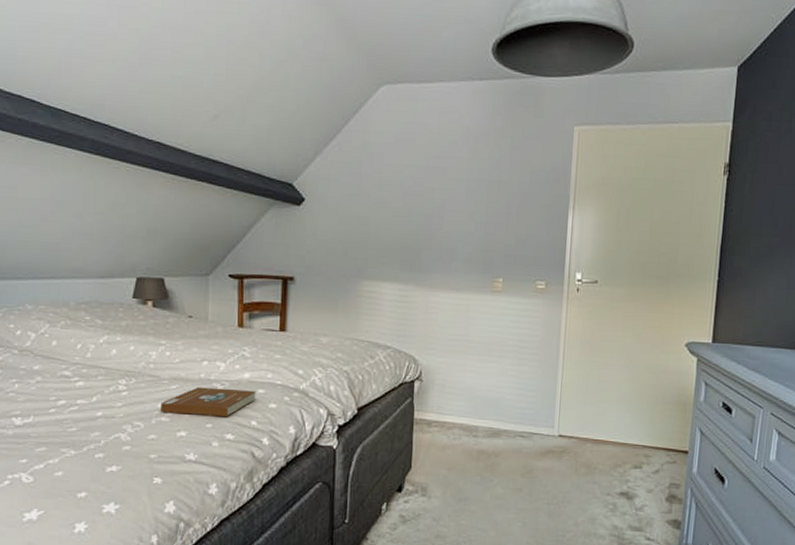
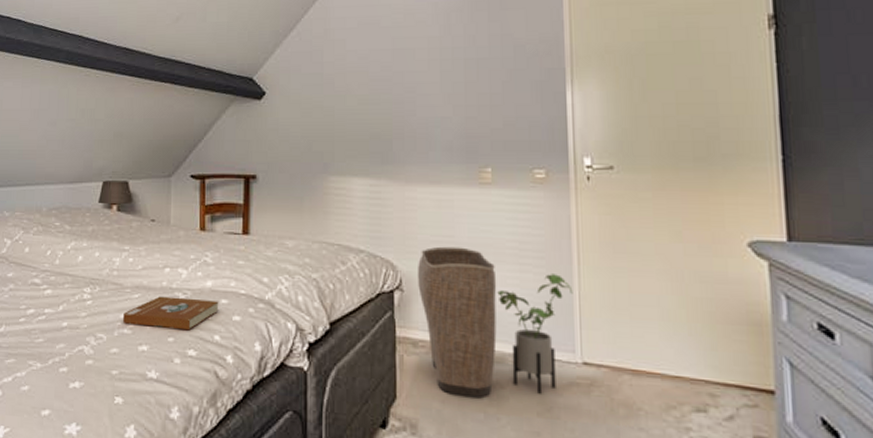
laundry basket: none [434,344,500,464] -> present [417,246,497,397]
house plant: none [499,367,557,460] -> present [497,274,573,394]

